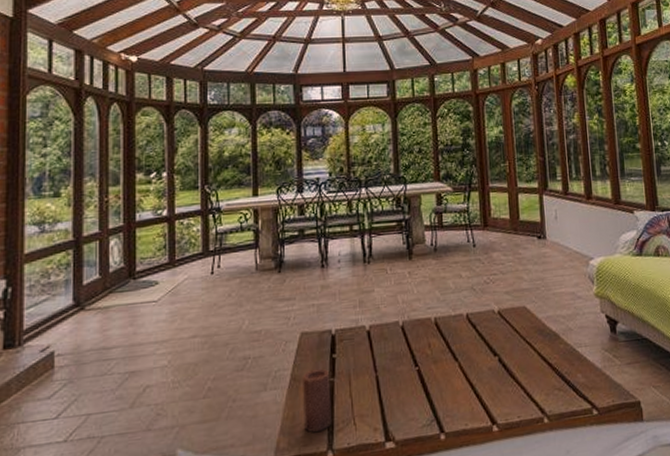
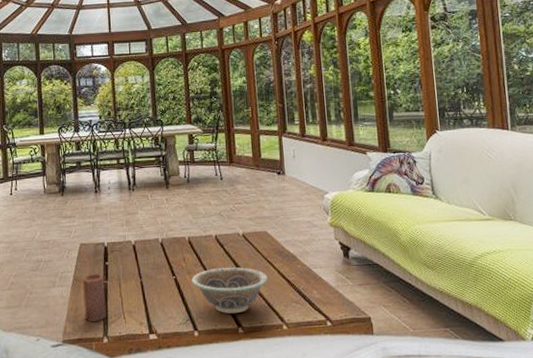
decorative bowl: none [438,351,527,409] -> present [191,267,268,314]

